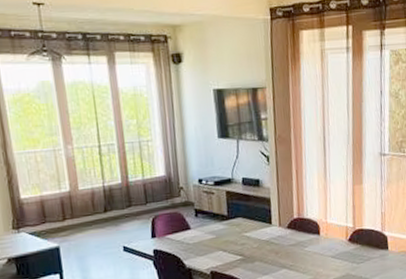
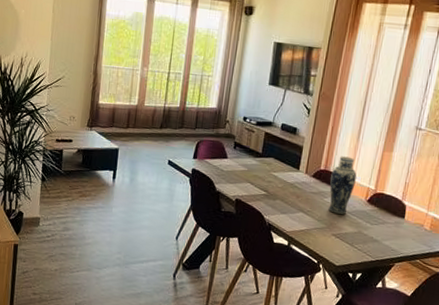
vase: none [306,198,333,262] -> present [328,156,357,215]

